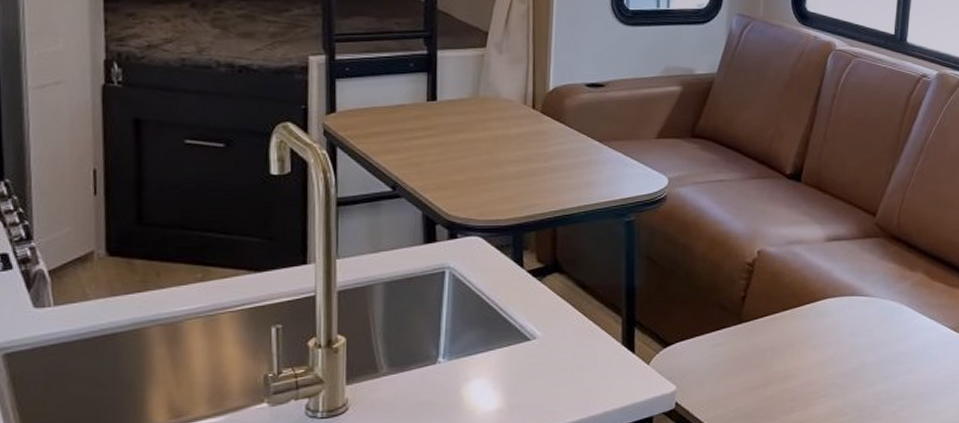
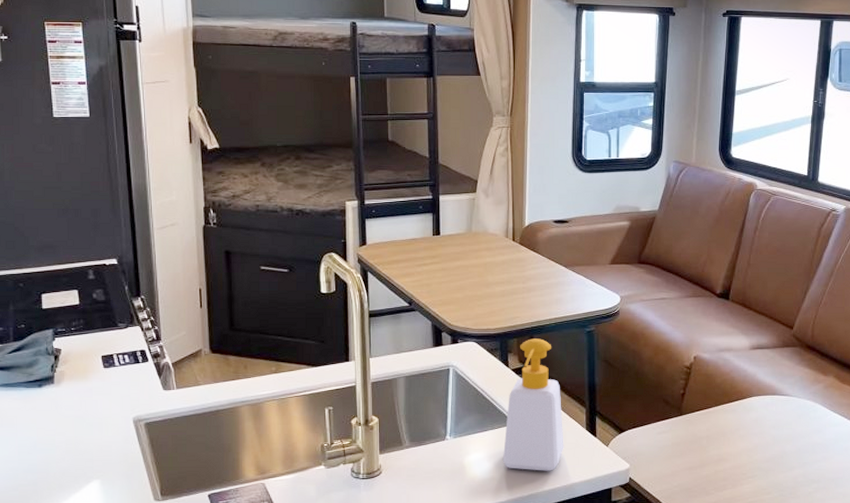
soap bottle: none [512,231,594,399] -> present [502,338,564,471]

